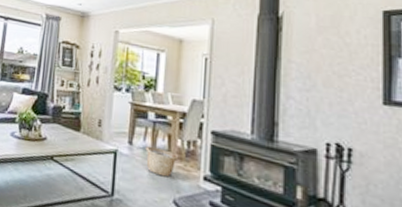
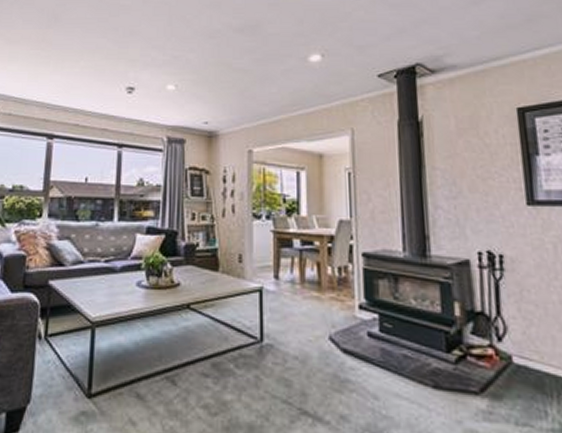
basket: present [145,146,179,177] -> none [294,278,331,311]

